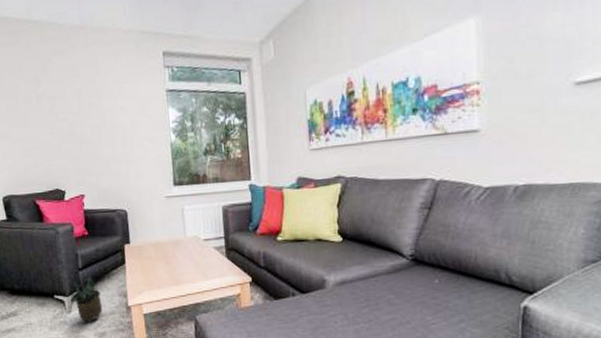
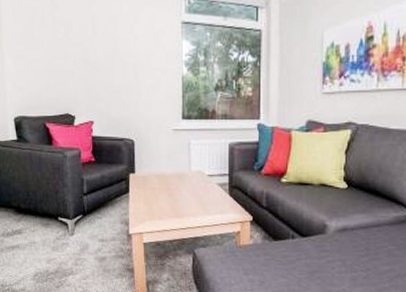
potted plant: present [68,272,103,322] -> none [72,197,104,246]

